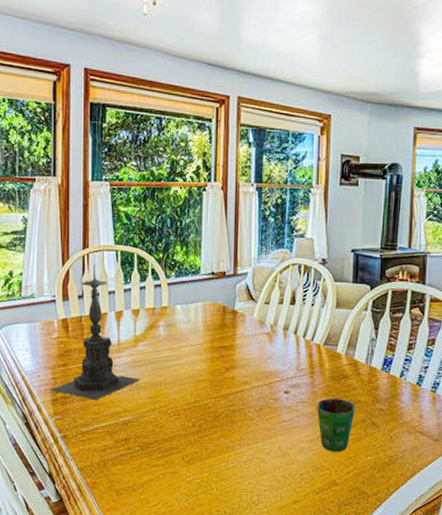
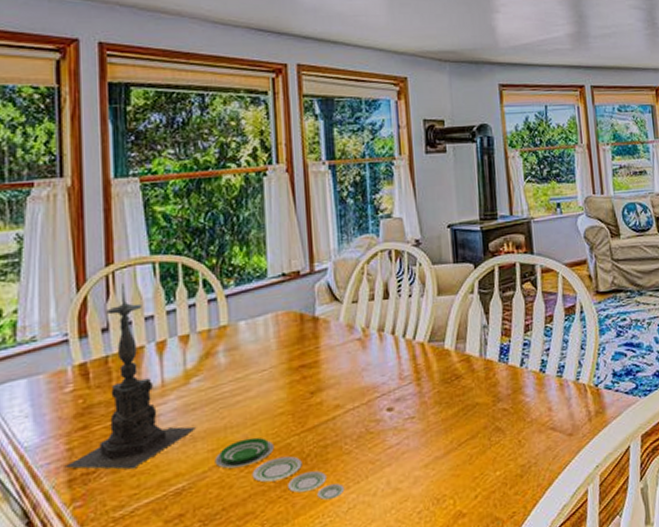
plate: none [152,394,246,451] -> present [214,437,345,500]
cup: present [316,398,356,452] -> none [427,405,475,475]

